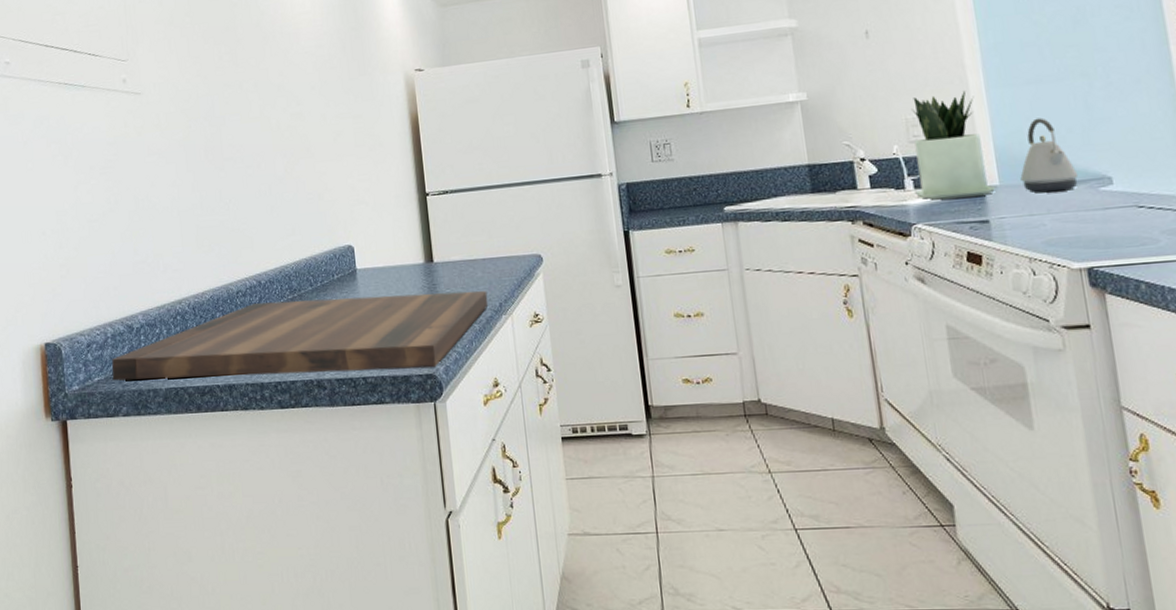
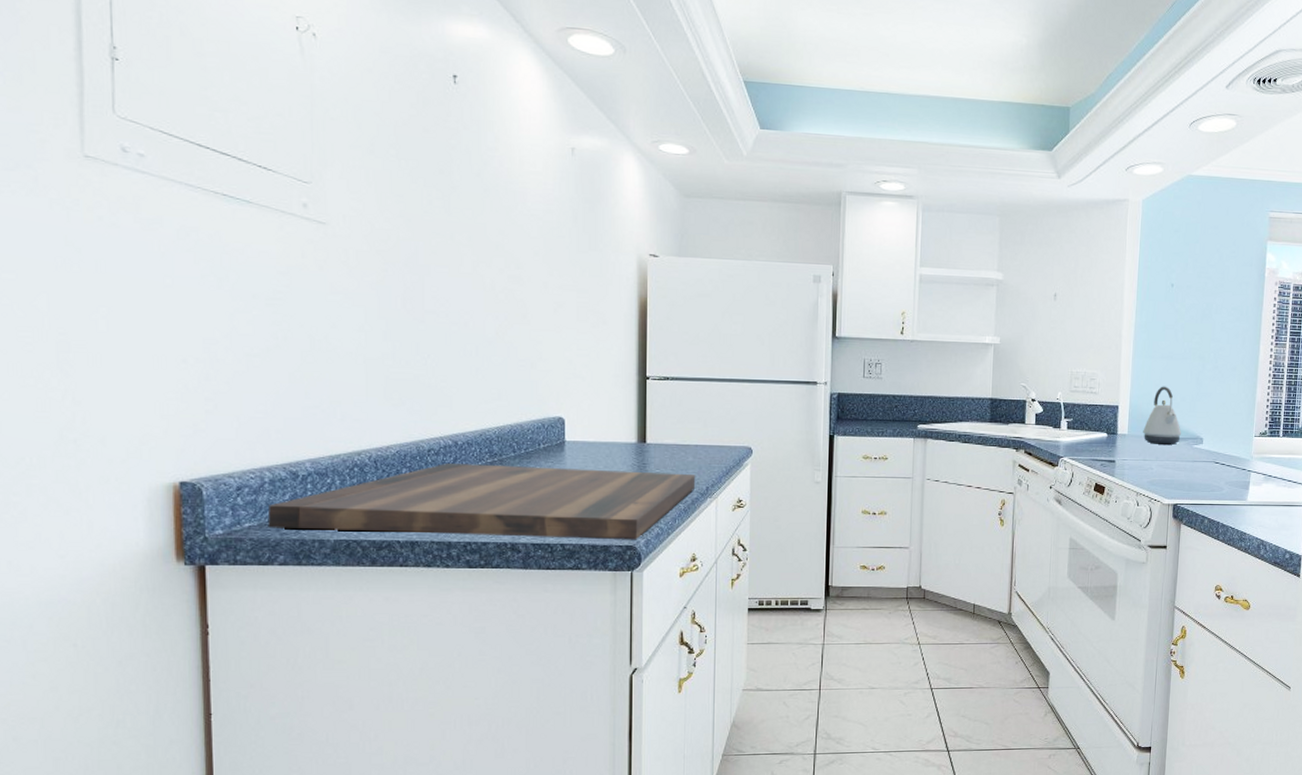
planter: present [911,90,996,200] -> none [1067,355,1125,442]

